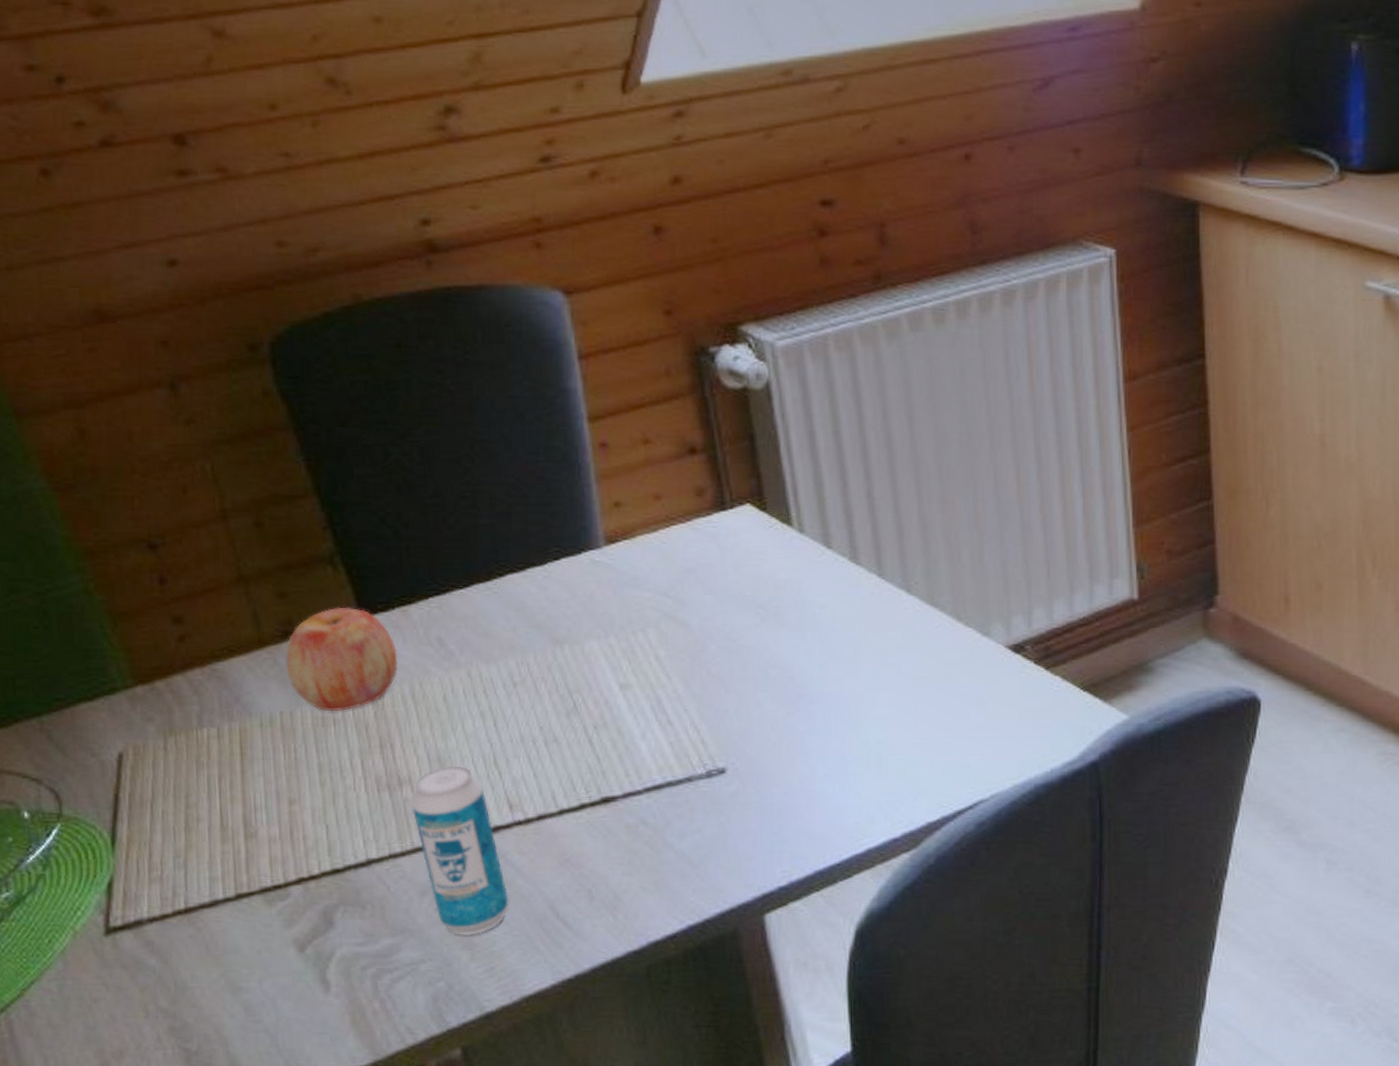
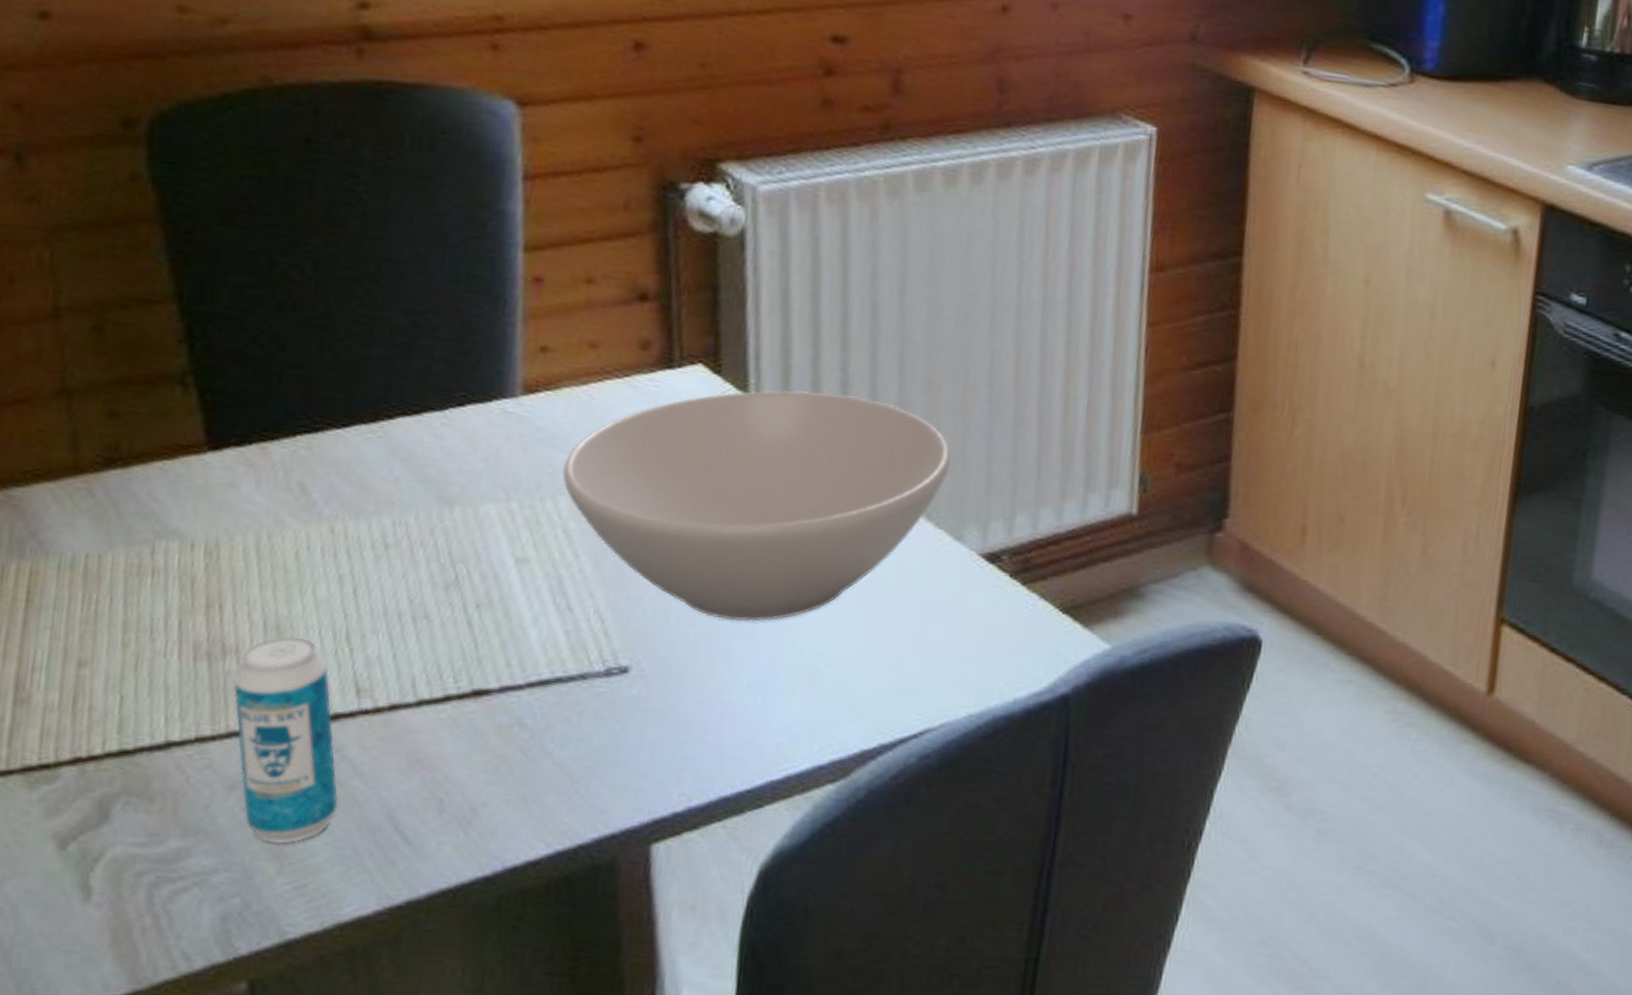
apple: present [285,607,398,712] -> none [103,435,247,560]
bowl: none [647,518,971,722] -> present [562,390,952,622]

